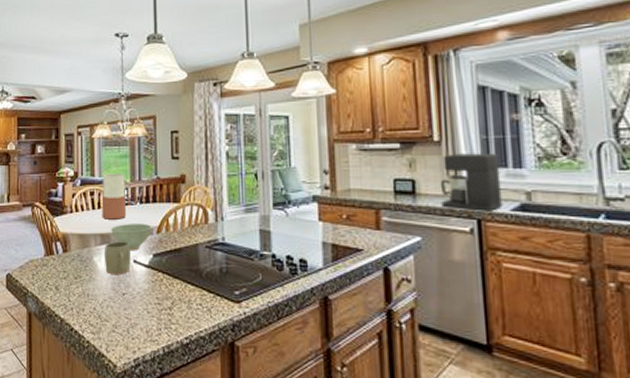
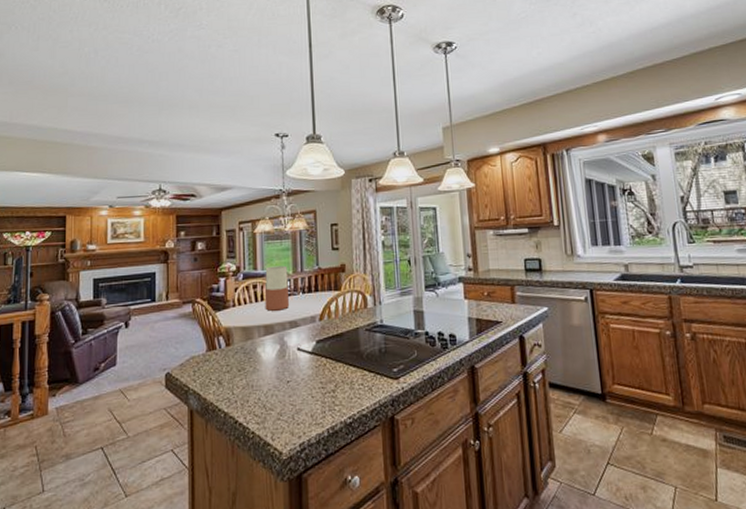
mug: present [103,241,131,275] -> none [267,330,295,365]
bowl: present [111,224,152,251] -> none [275,312,315,340]
coffee maker: present [440,153,503,212] -> none [560,233,608,283]

